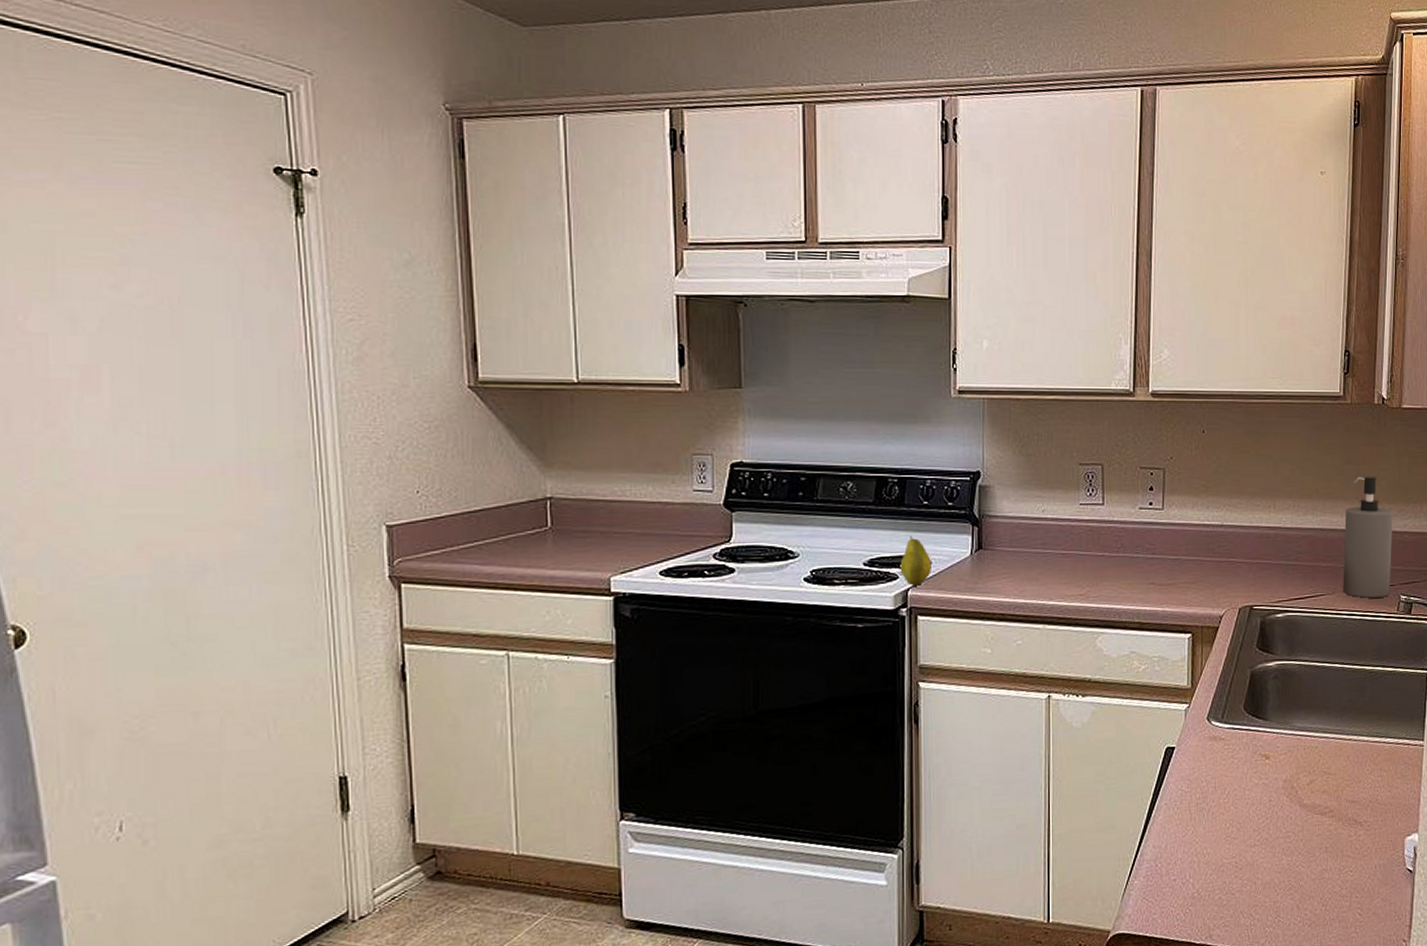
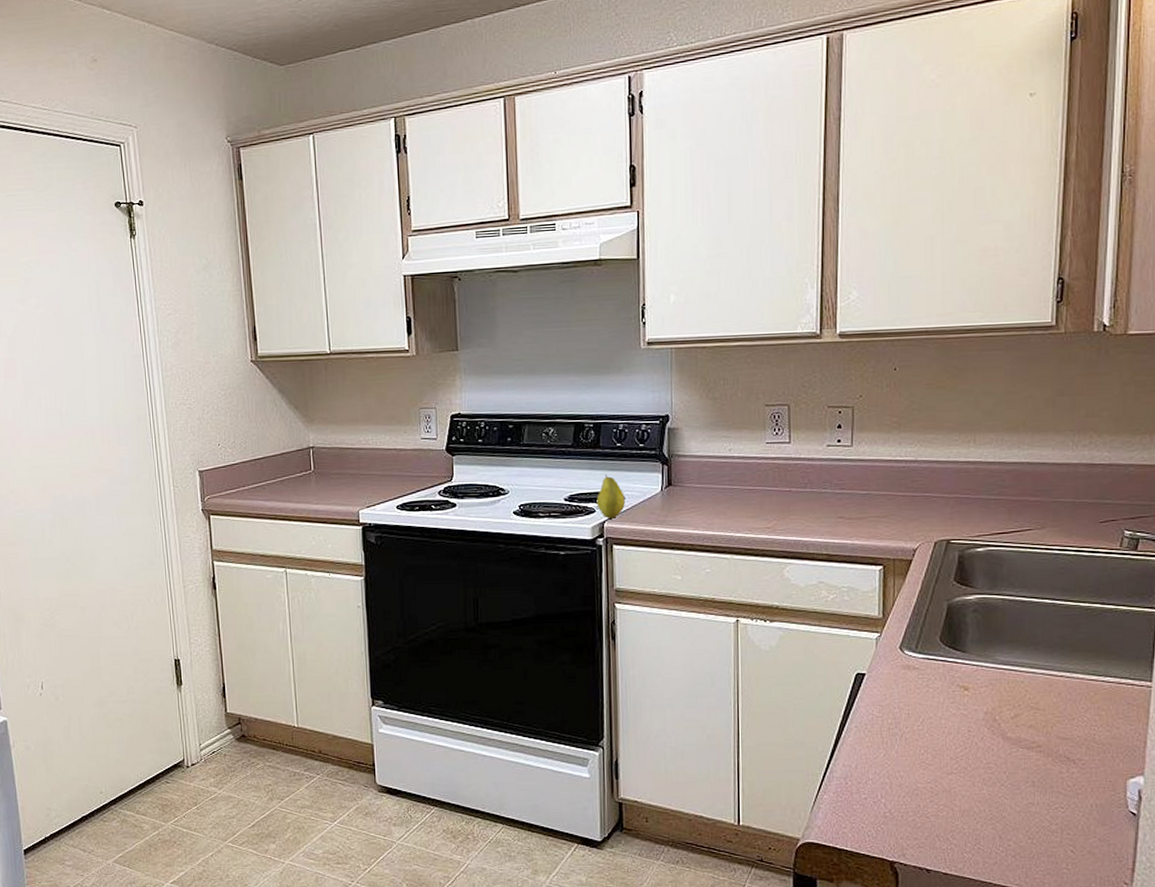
soap dispenser: present [1343,477,1393,598] -> none [1054,408,1115,533]

